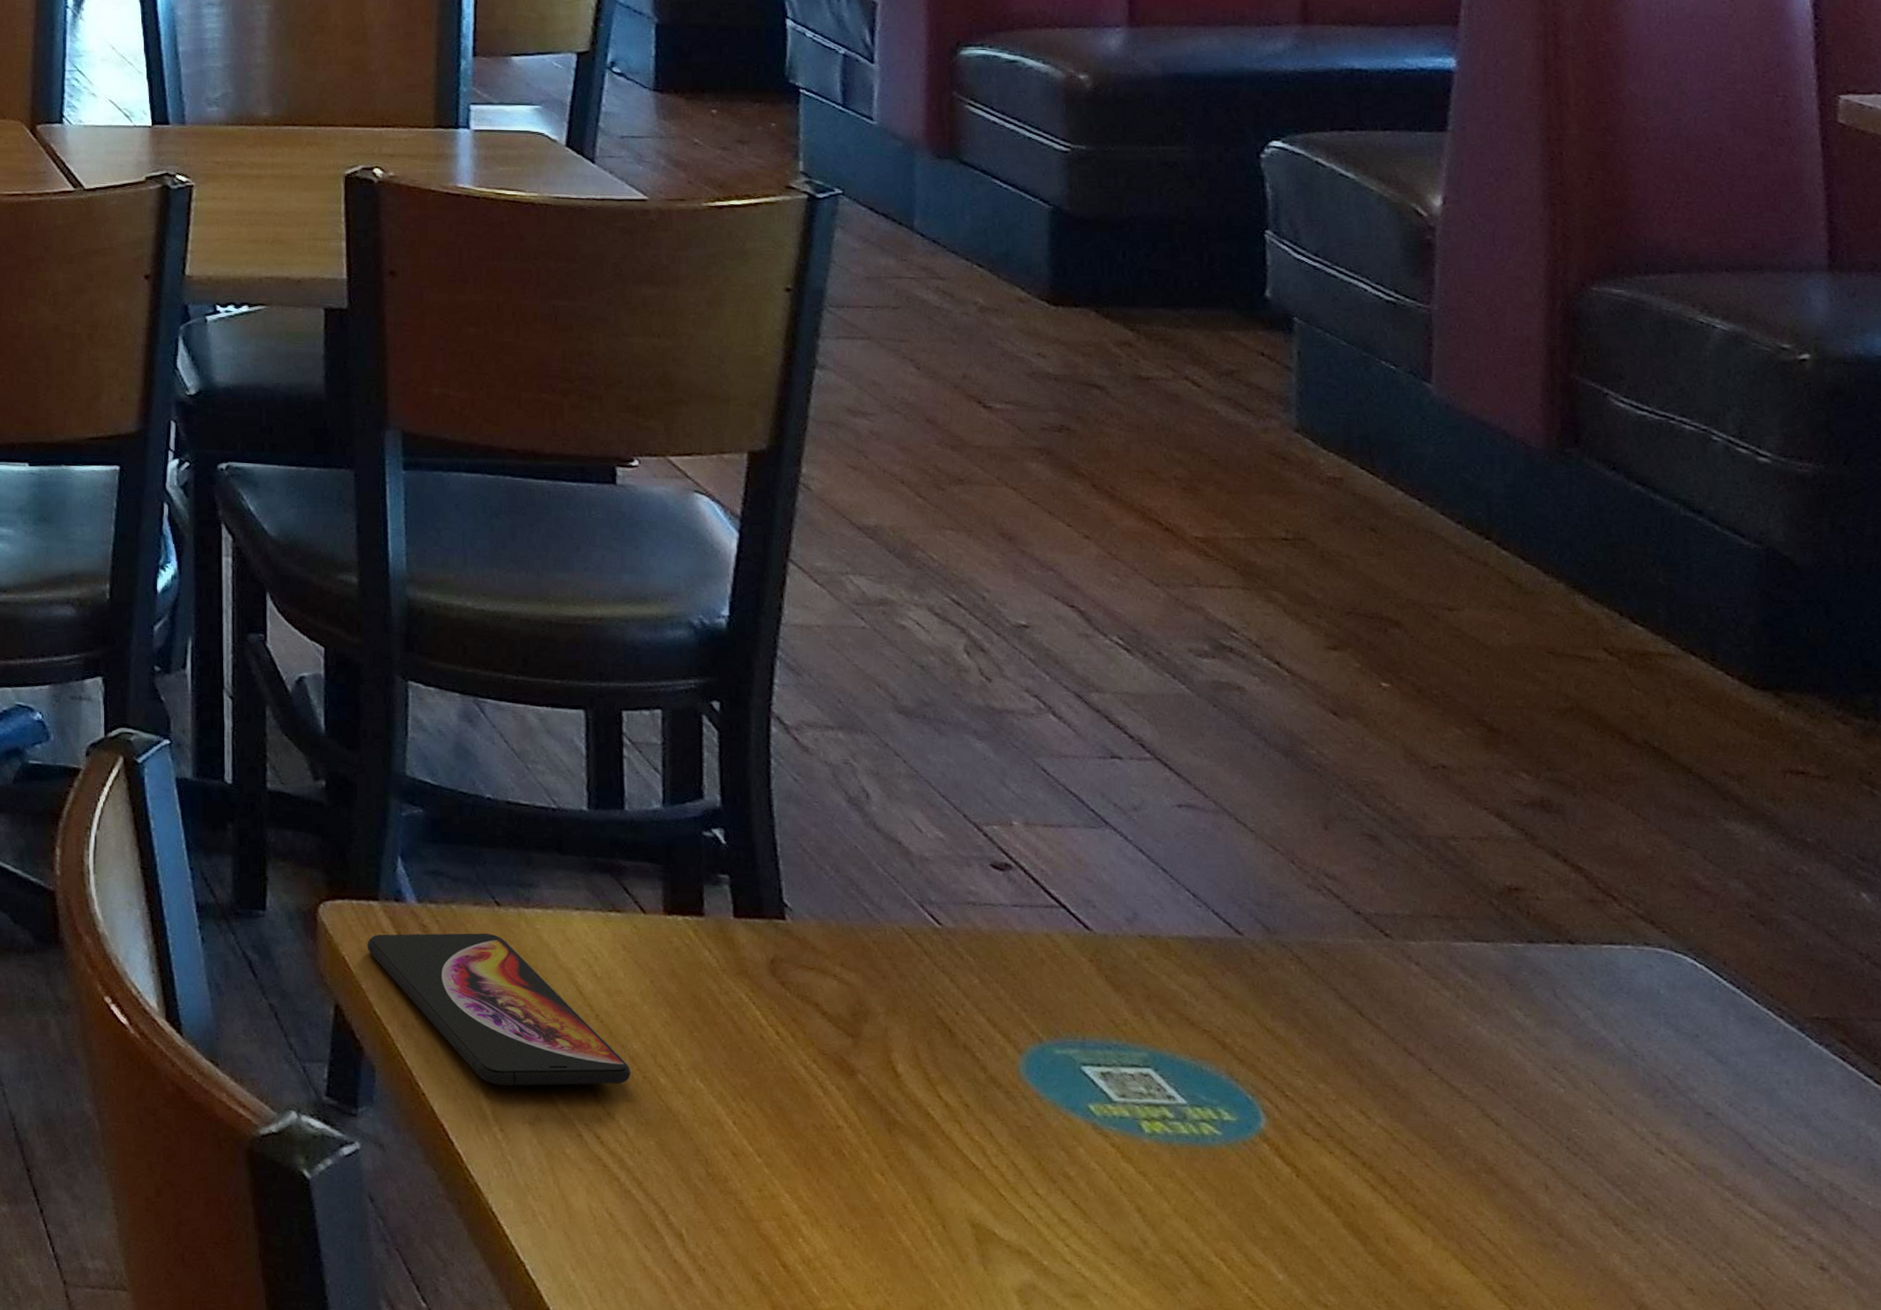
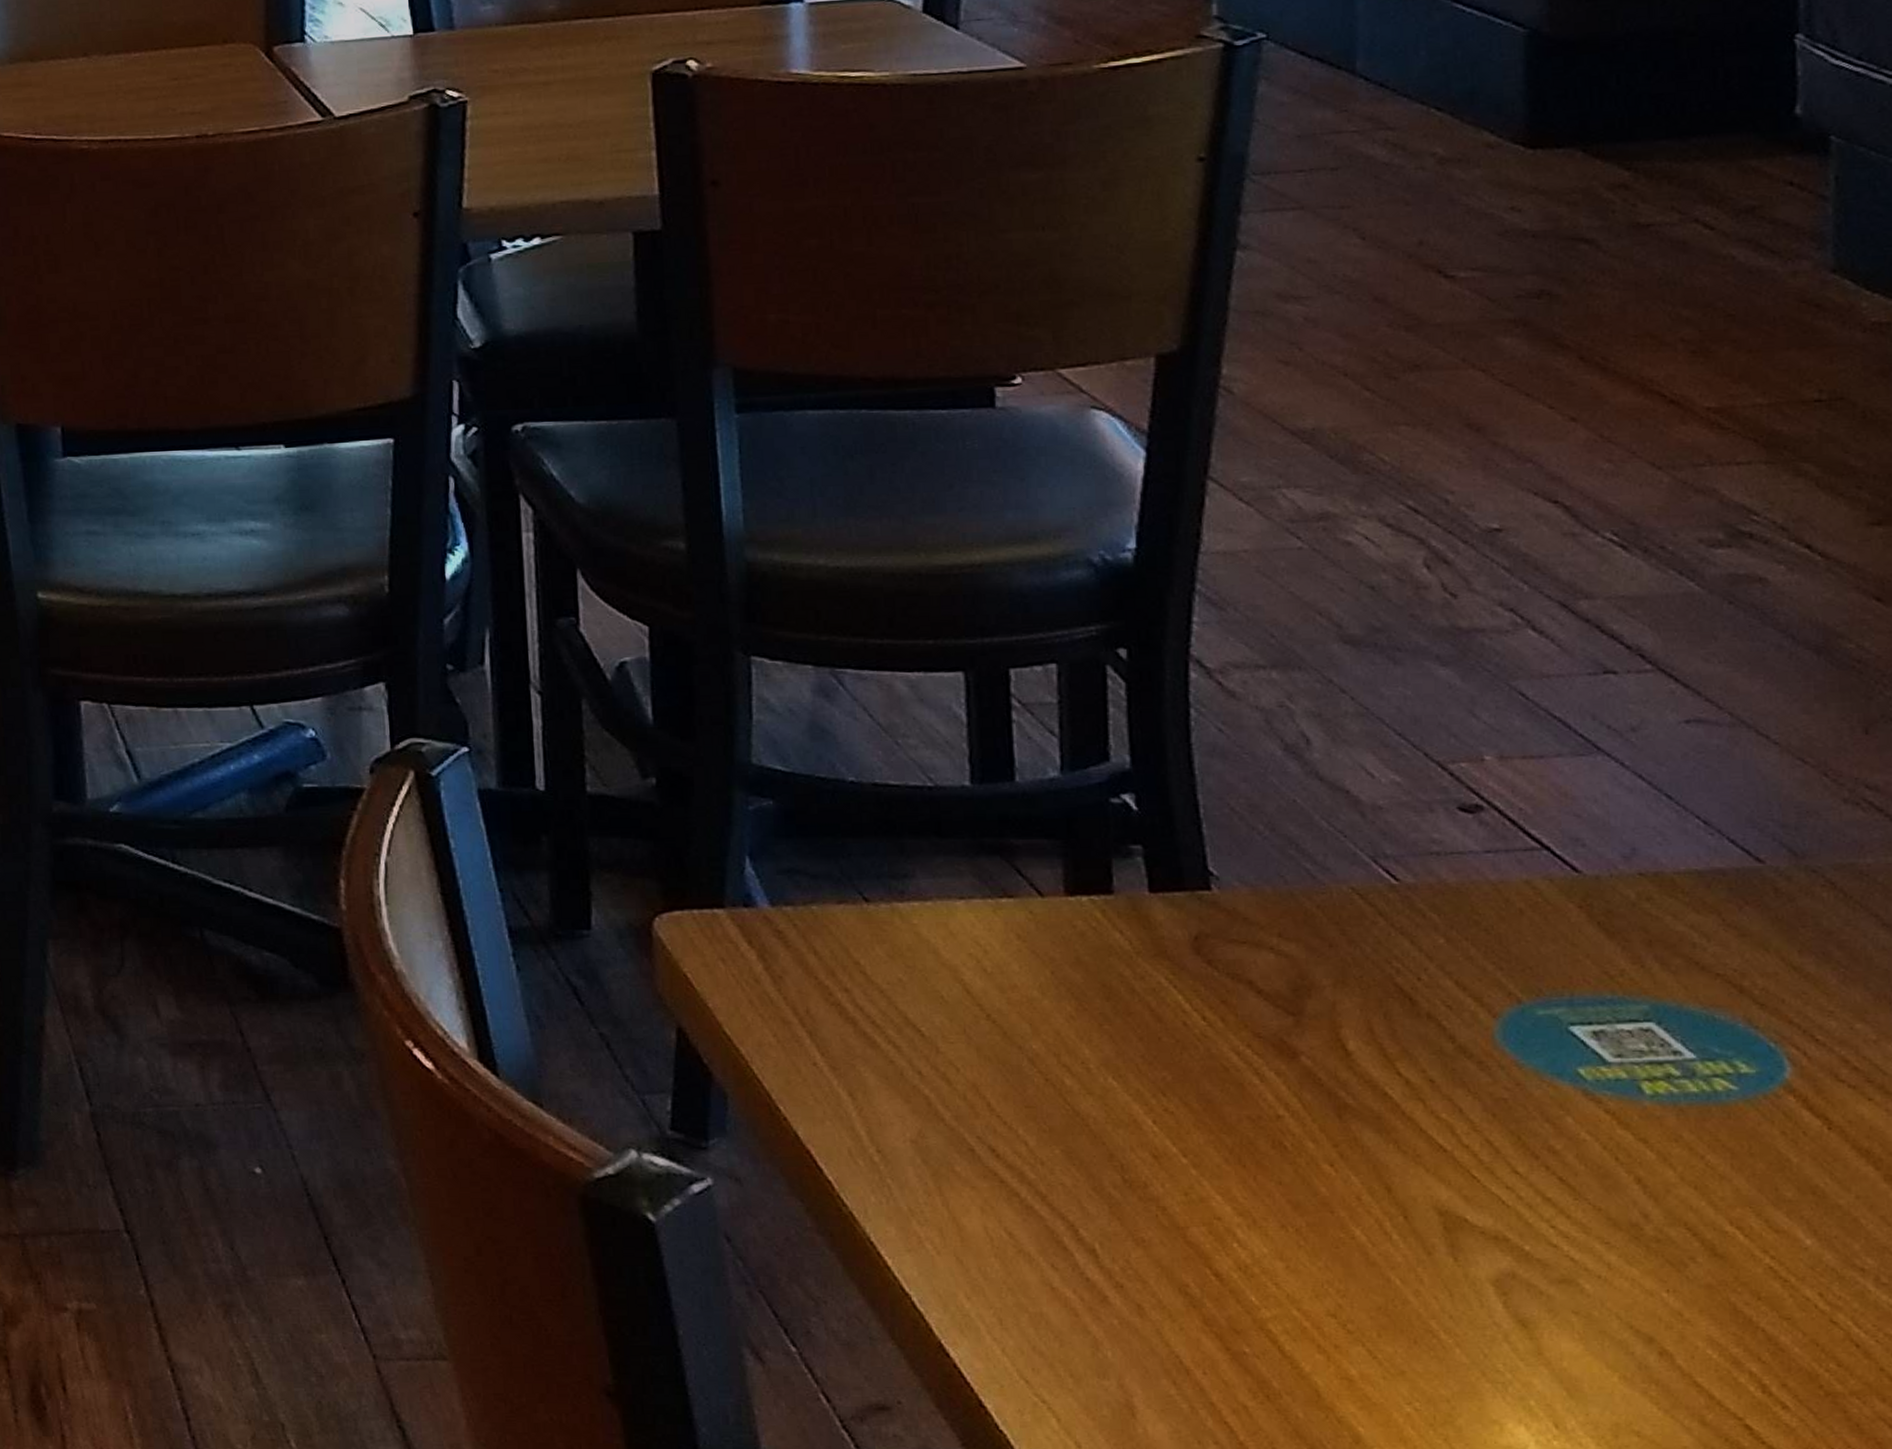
smartphone: present [367,933,631,1086] -> none [712,933,1030,1102]

